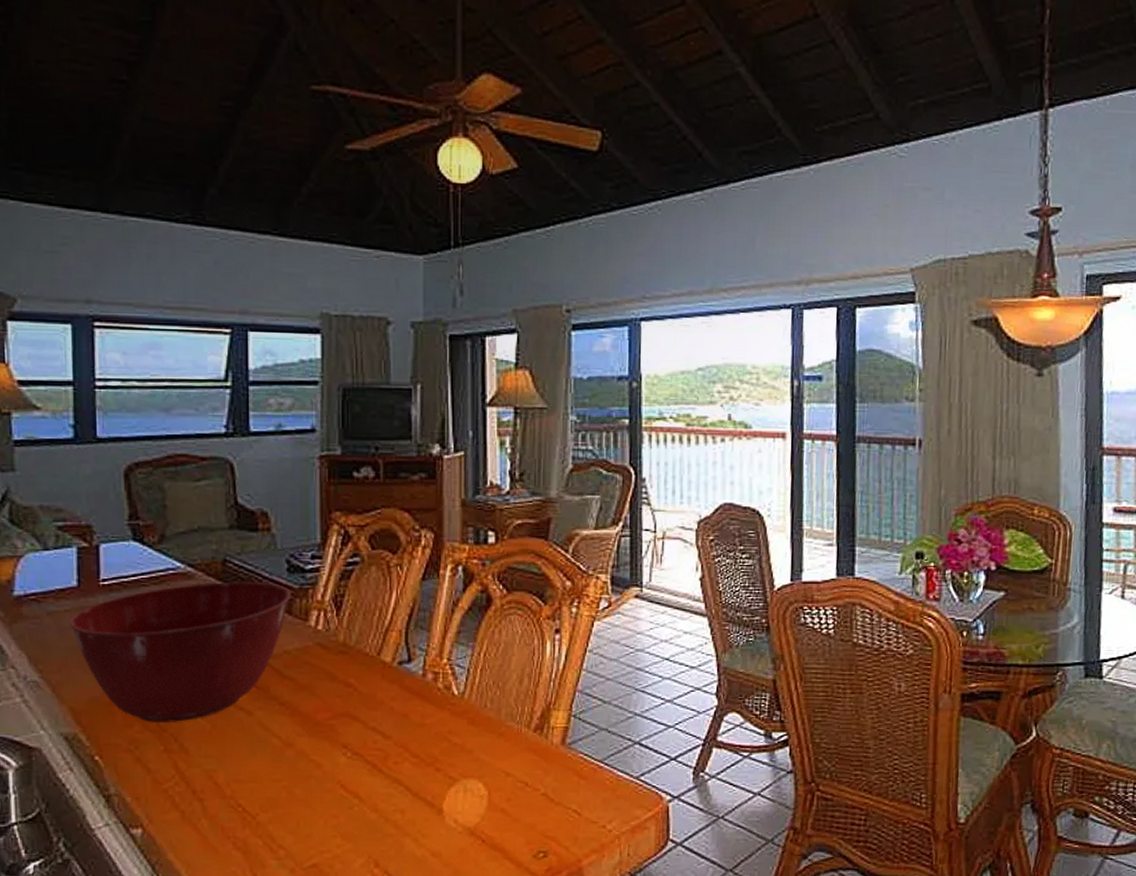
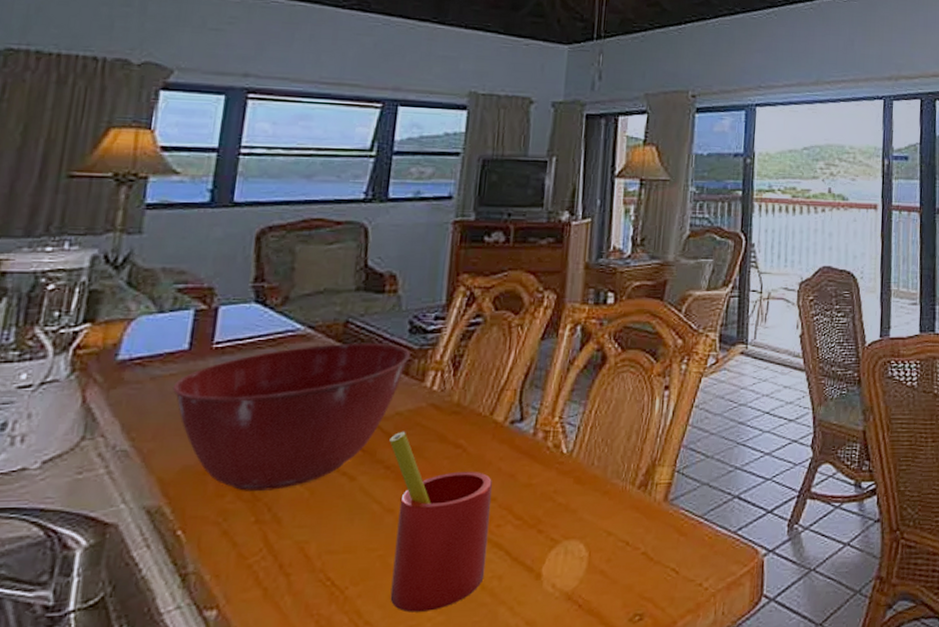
straw: none [281,669,387,839] -> present [389,431,492,612]

